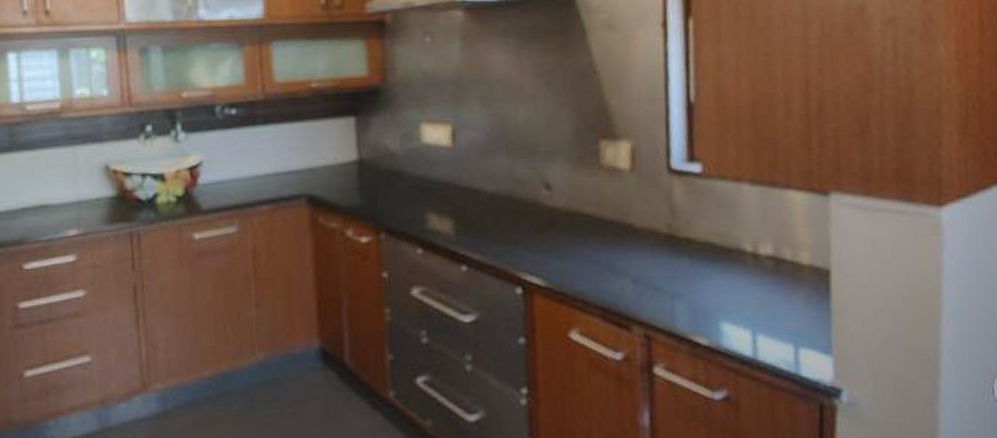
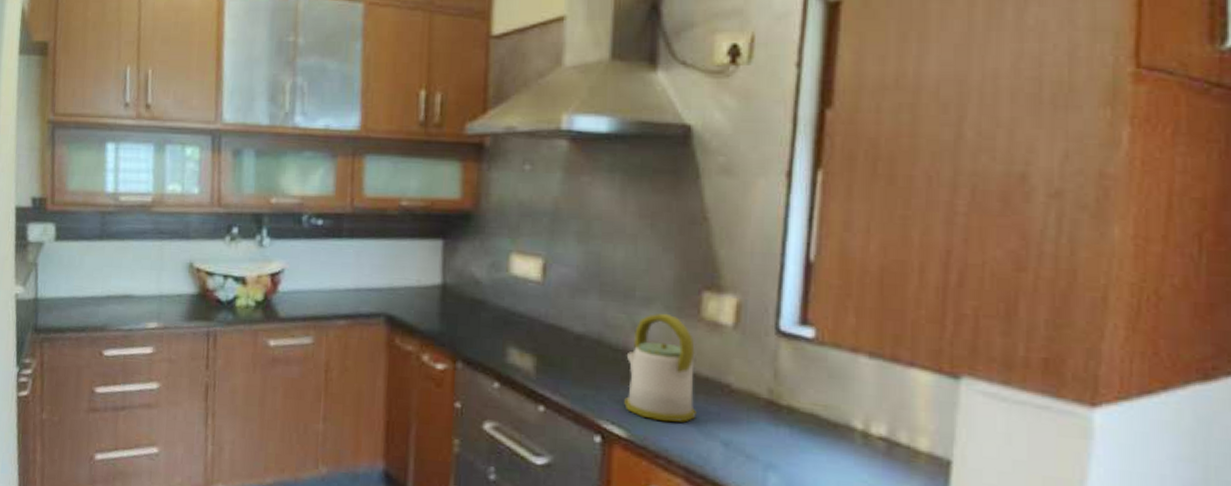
kettle: none [537,164,606,267] -> present [624,313,696,423]

